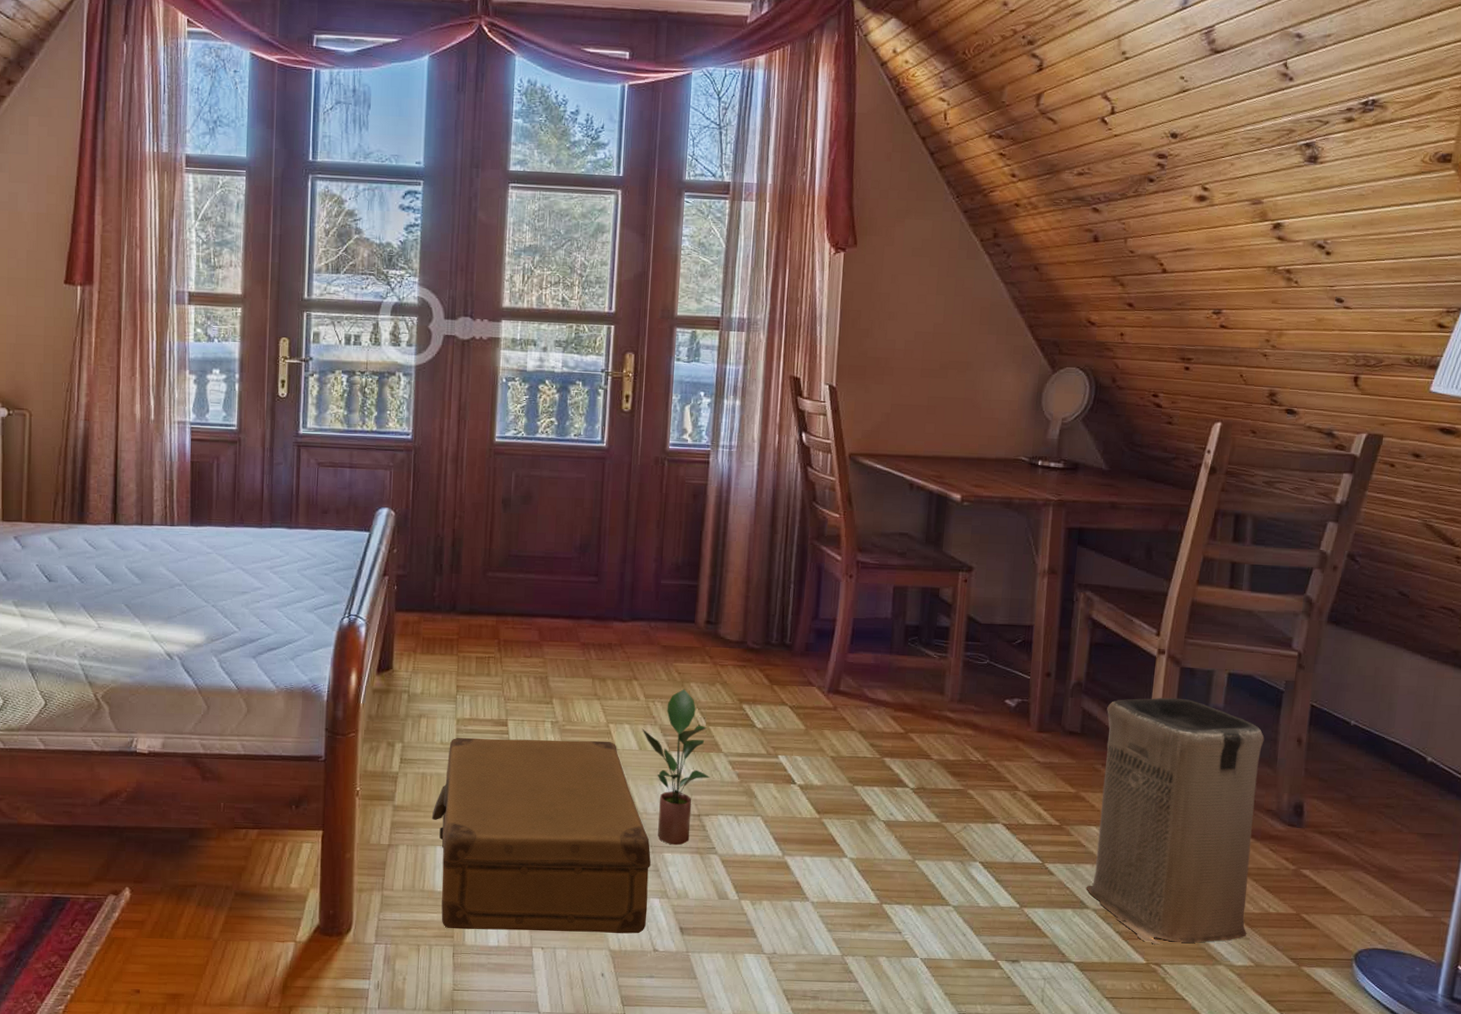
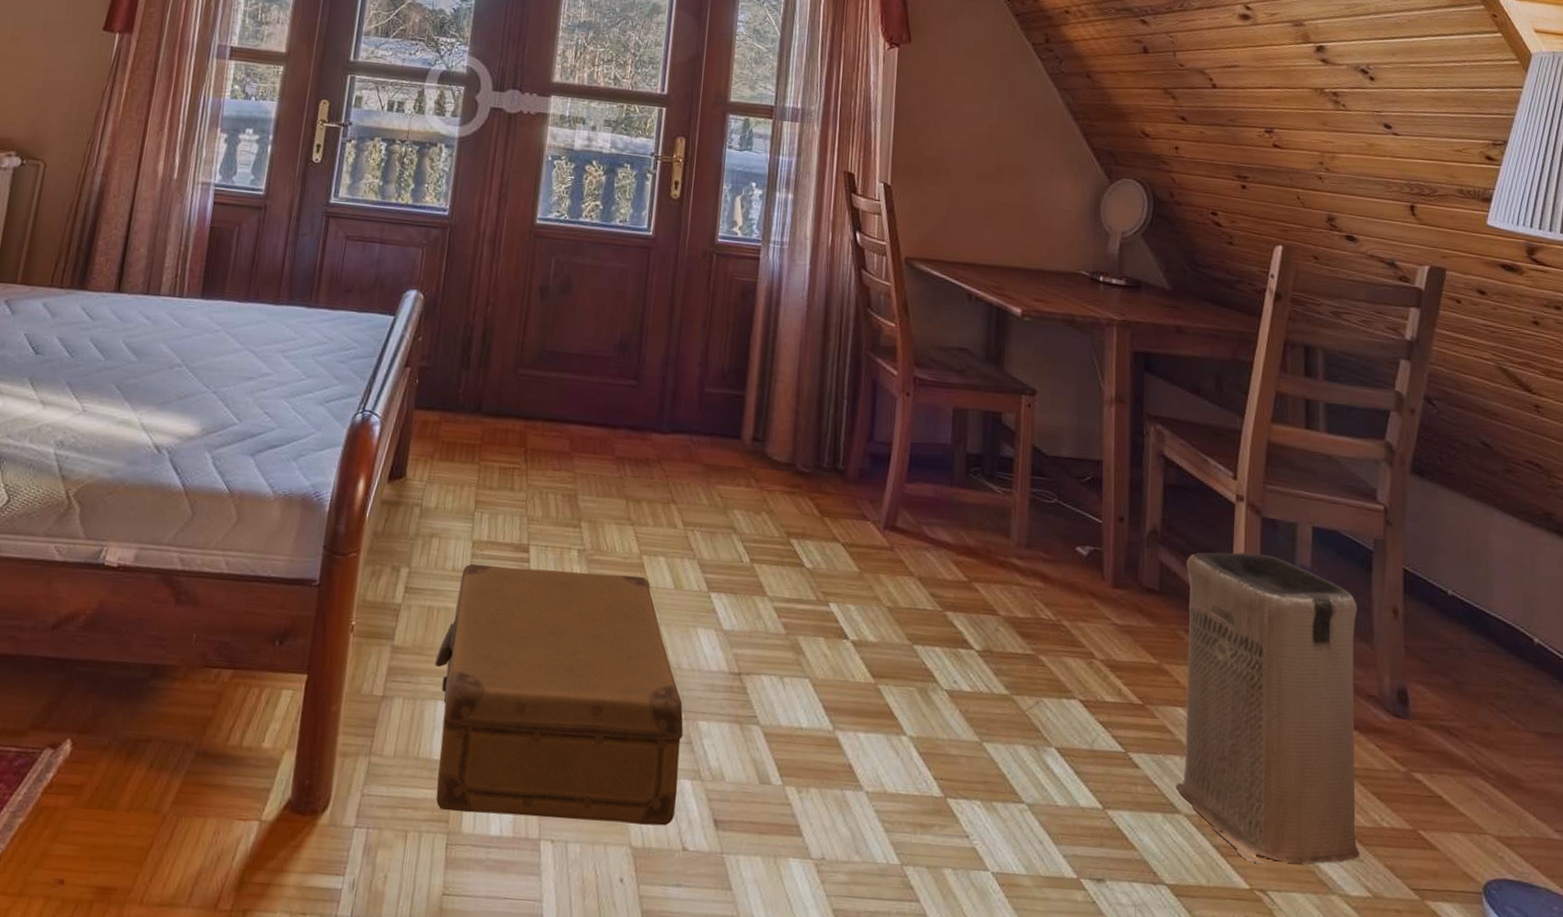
potted plant: present [642,689,710,846] -> none [678,517,753,712]

